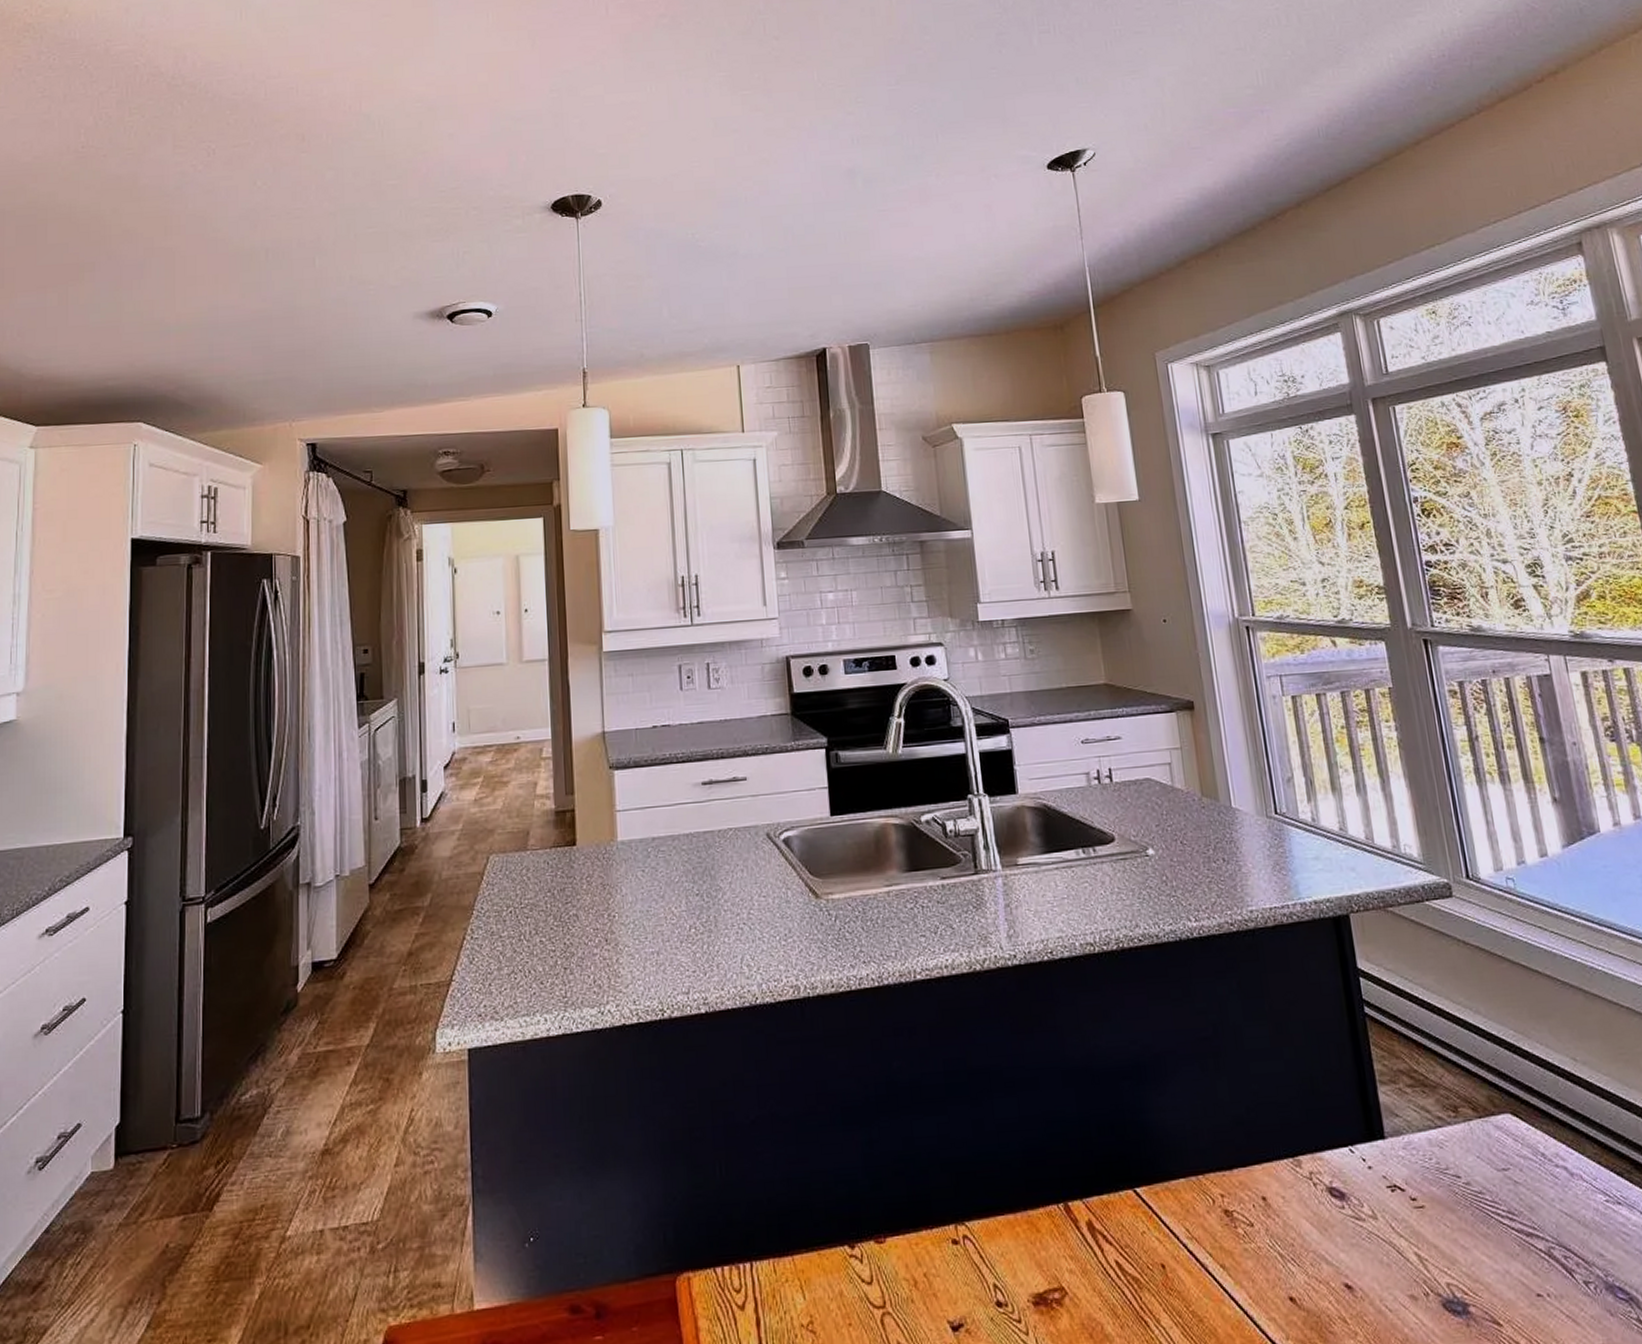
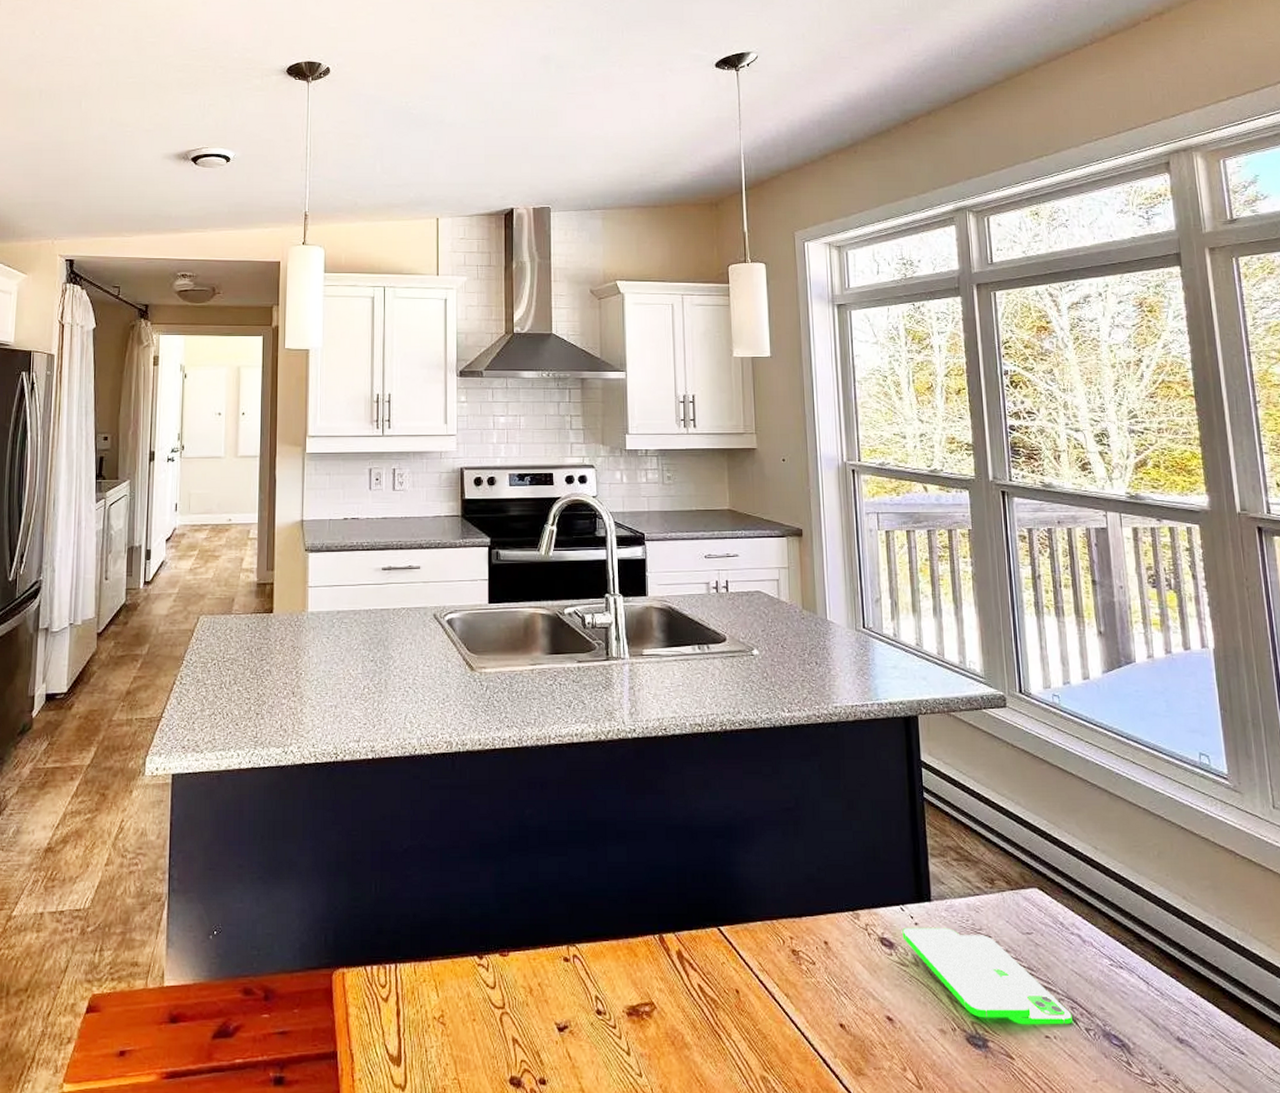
smartphone: none [1354,1169,1567,1283] -> present [902,927,1072,1025]

